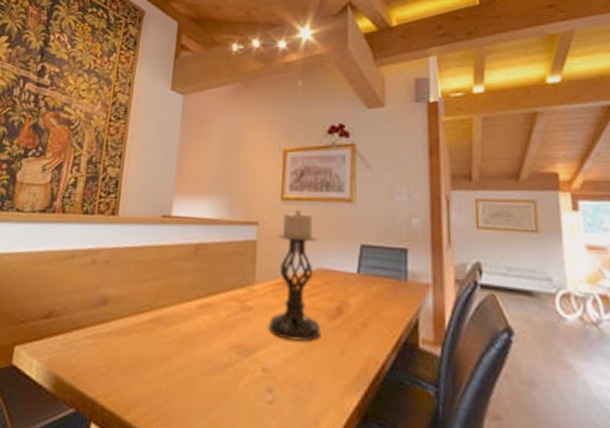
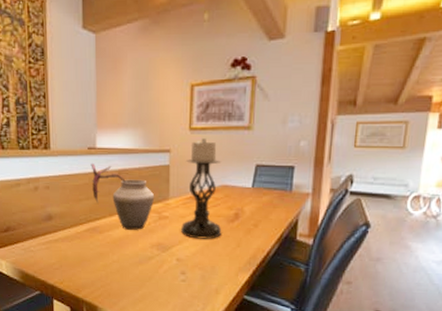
vase: none [161,234,238,324] -> present [90,163,155,230]

